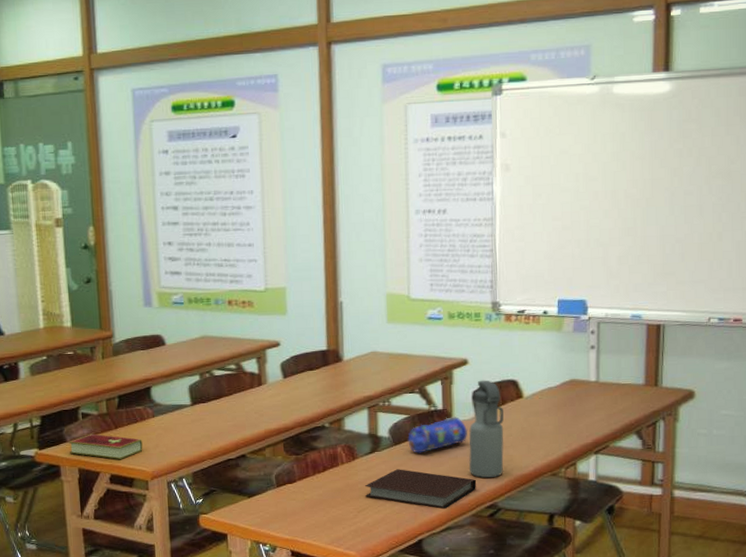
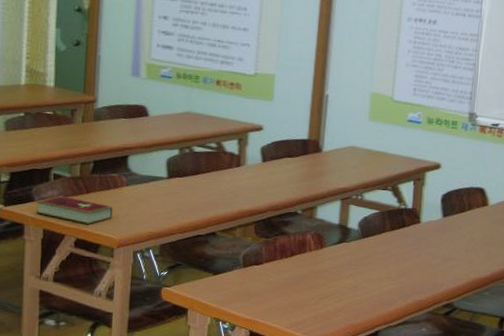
notebook: present [364,469,476,509] -> none [328,261,436,303]
pencil case: present [408,415,468,453] -> none [375,215,434,249]
water bottle: present [469,380,504,479] -> none [431,184,469,279]

